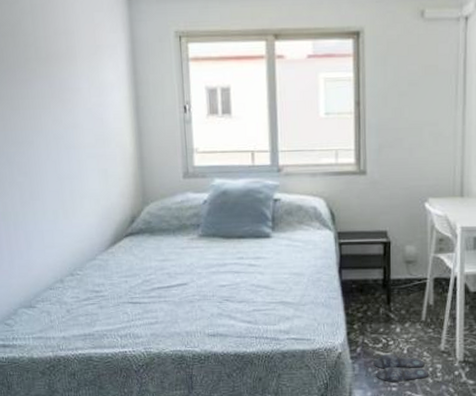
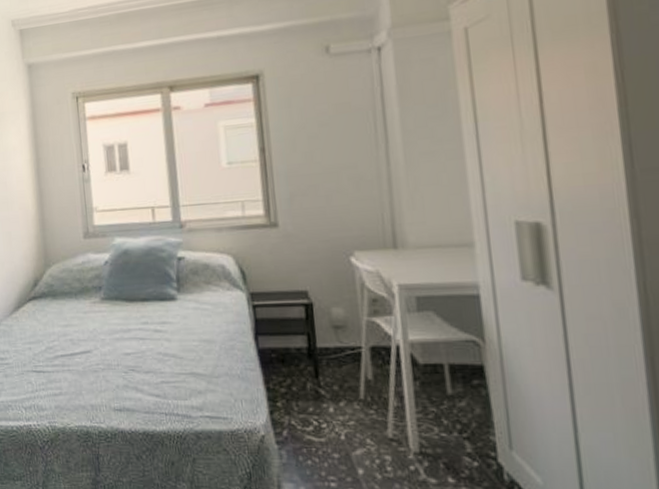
slippers: present [373,354,429,382] -> none [304,440,377,476]

